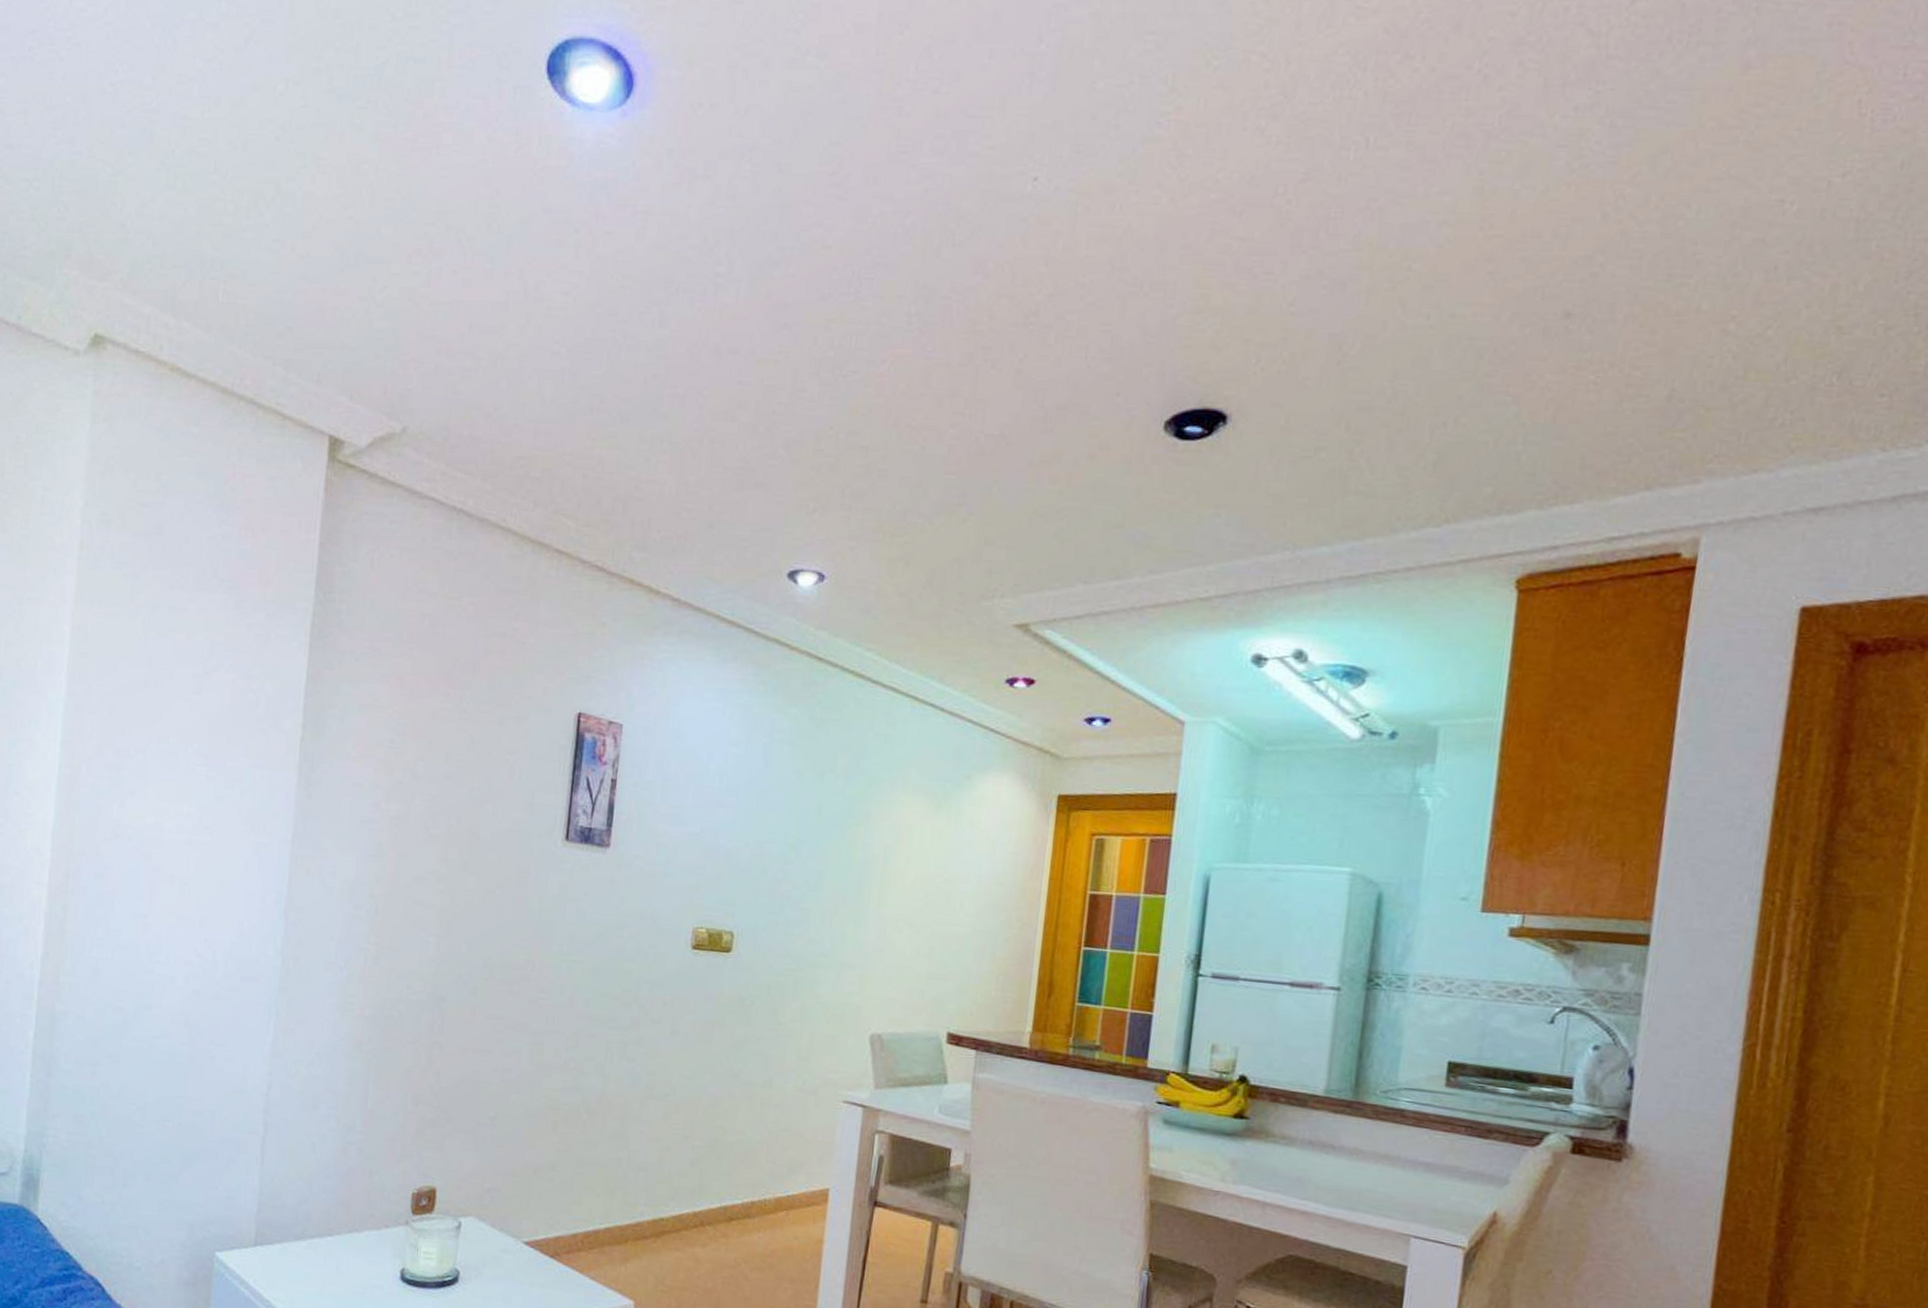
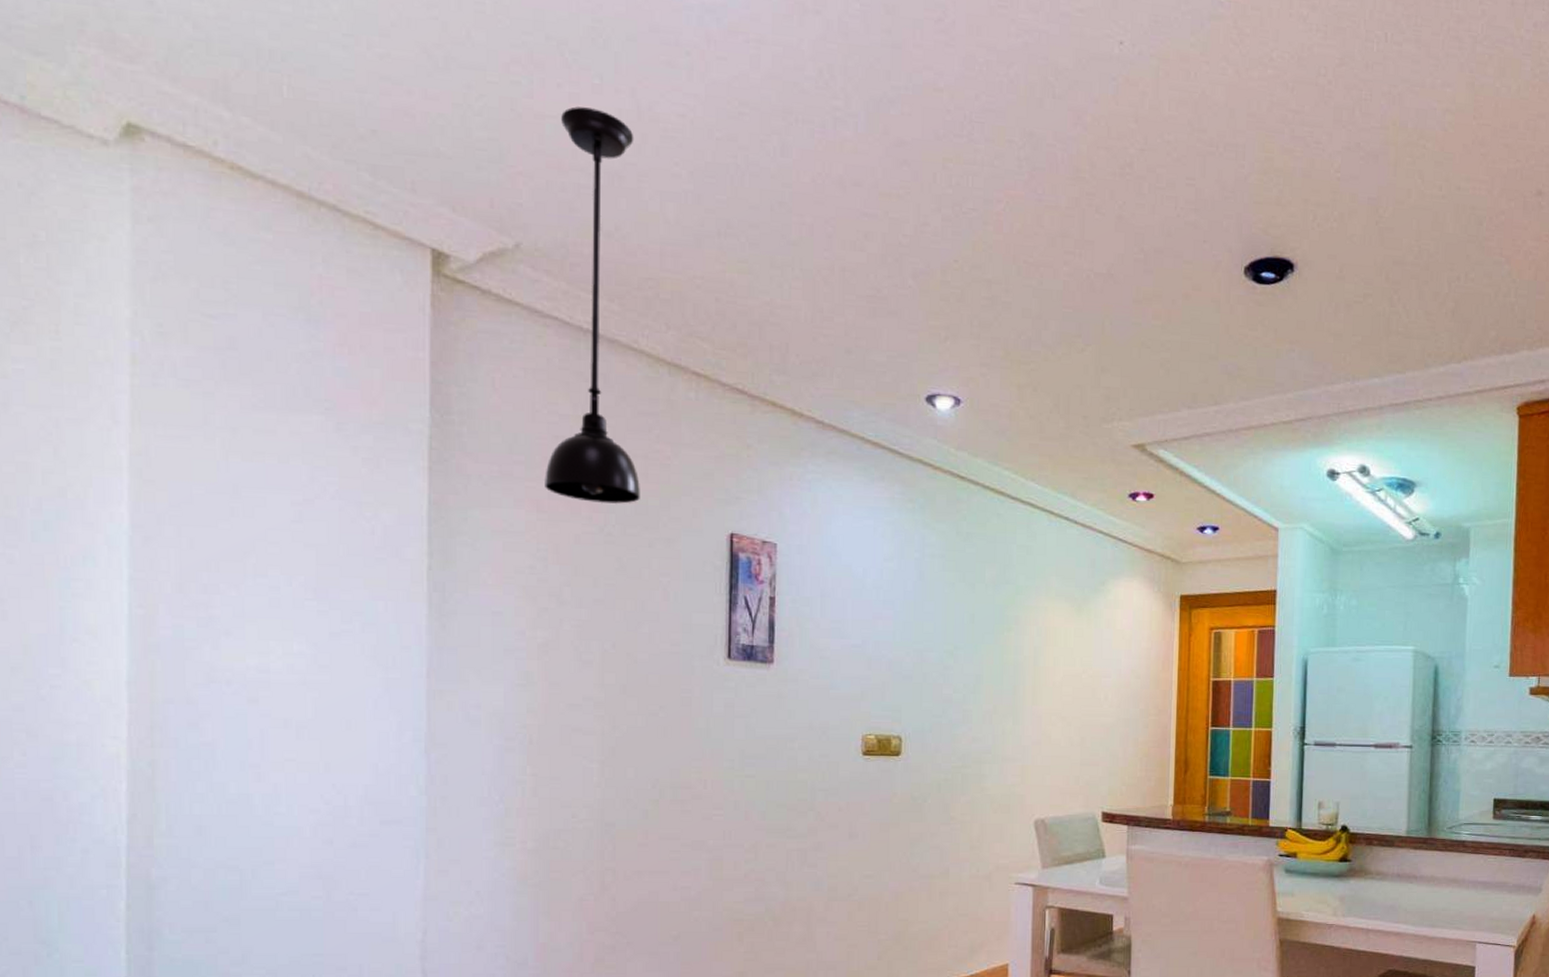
light fixture: none [409,292,519,681] -> present [545,106,640,504]

